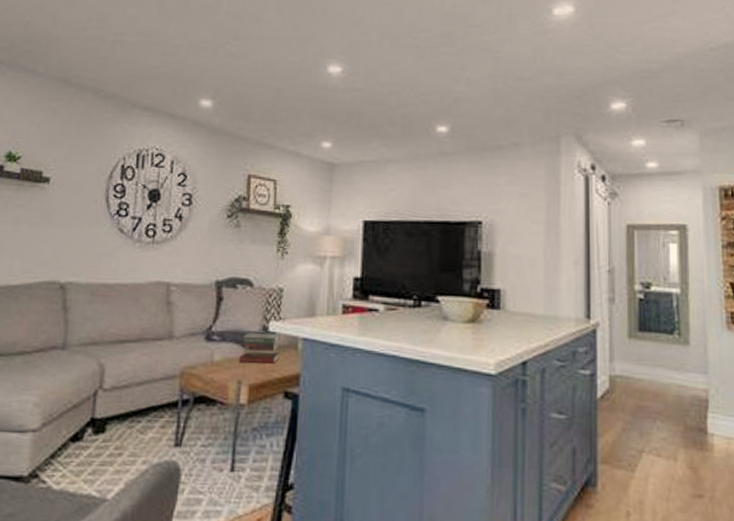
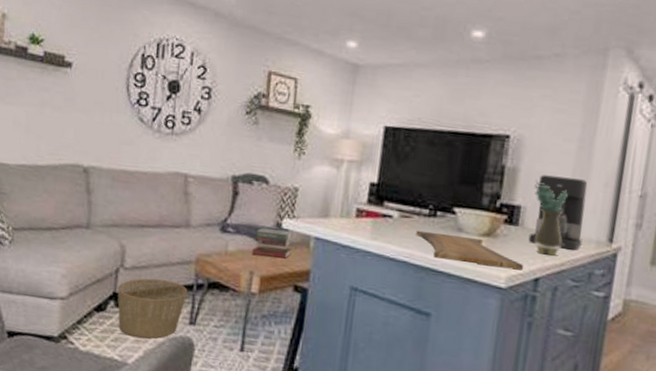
basket: none [95,398,172,469] -> present [117,278,188,339]
cutting board: none [403,322,510,355] -> present [416,230,523,271]
vase: none [510,262,543,337] -> present [534,179,568,256]
coffee maker: none [511,257,562,330] -> present [528,175,588,250]

